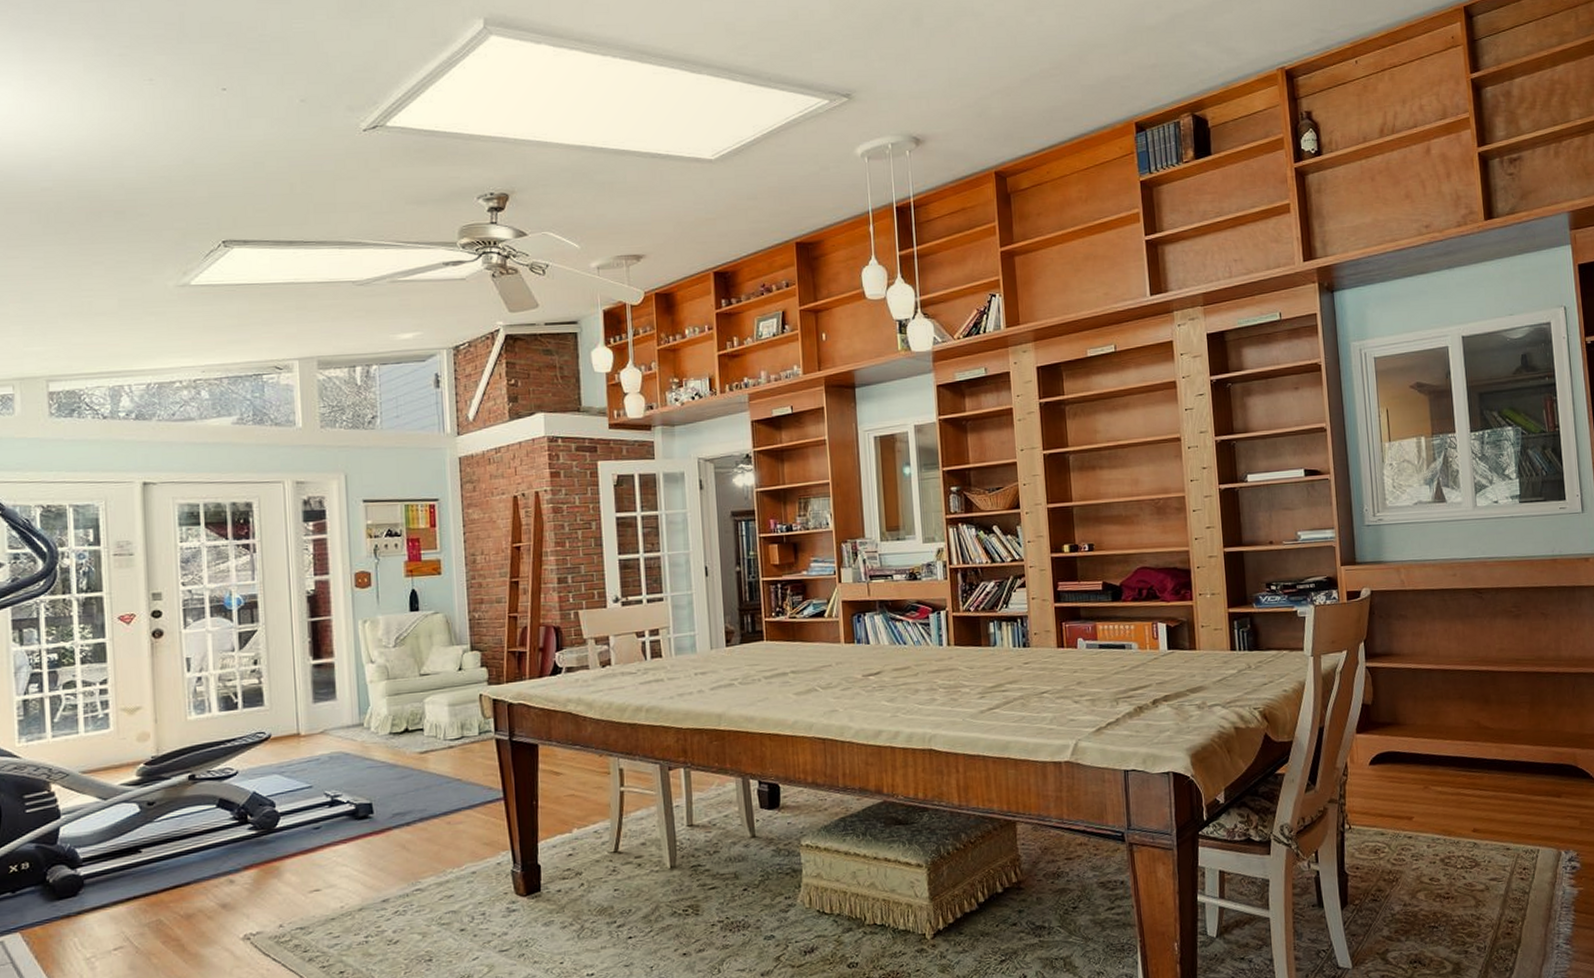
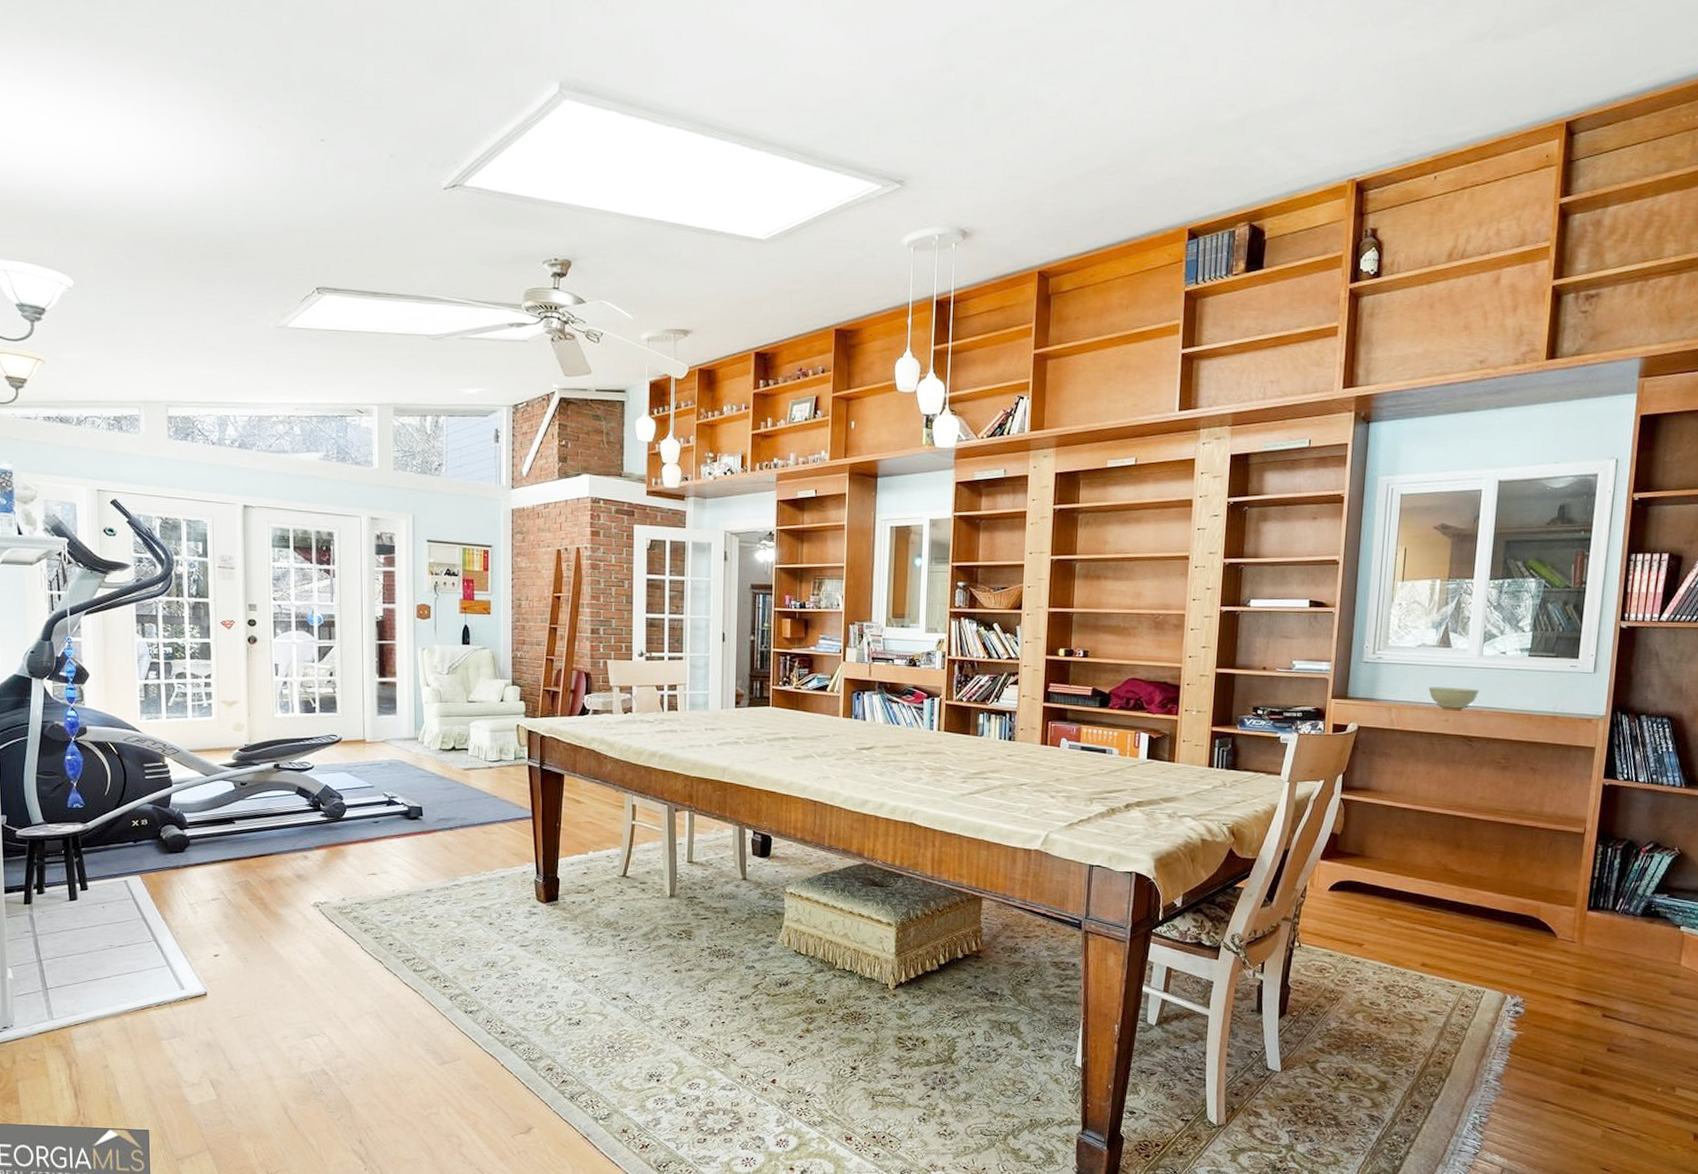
bowl: none [1431,540,1480,566] -> present [1428,686,1480,711]

